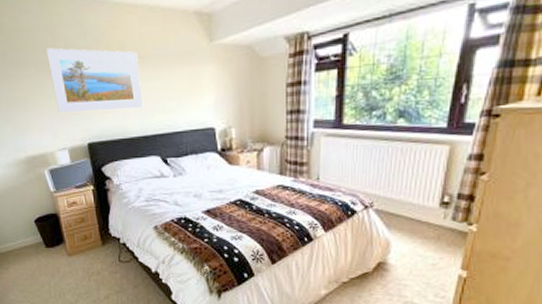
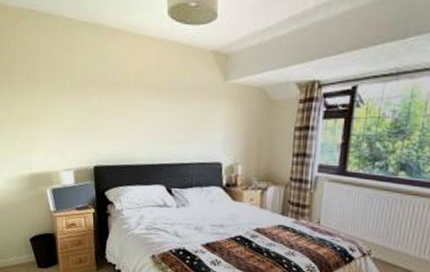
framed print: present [46,47,144,114] -> none [64,70,154,138]

